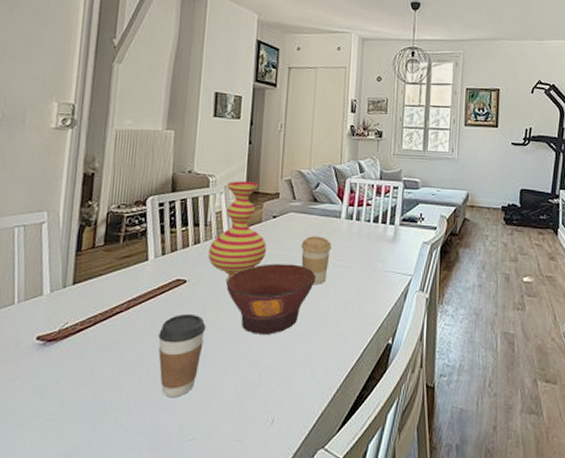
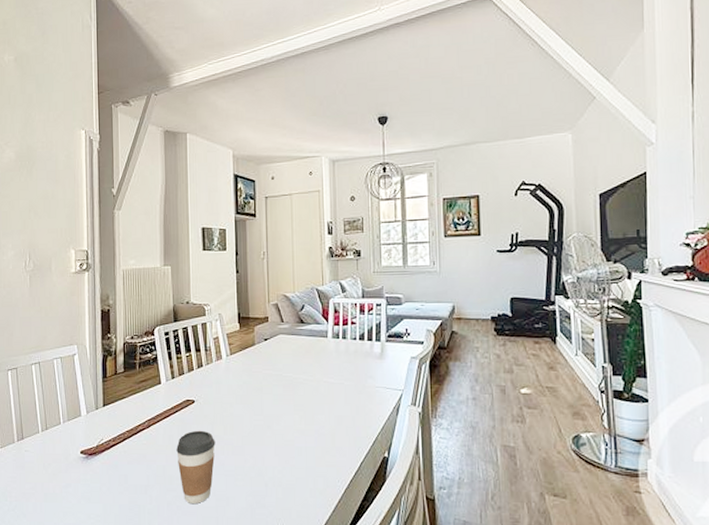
vase: present [207,181,267,282] -> none [210,308,262,401]
bowl: present [226,263,317,335] -> none [229,383,310,449]
coffee cup: present [301,236,332,284] -> none [292,356,322,401]

